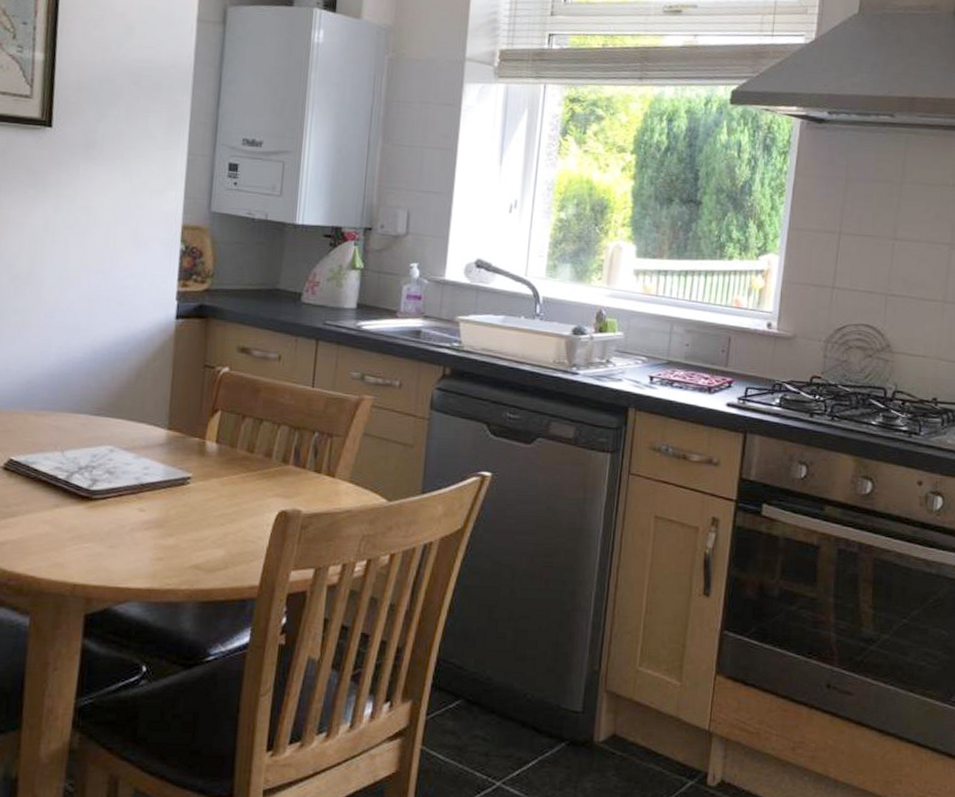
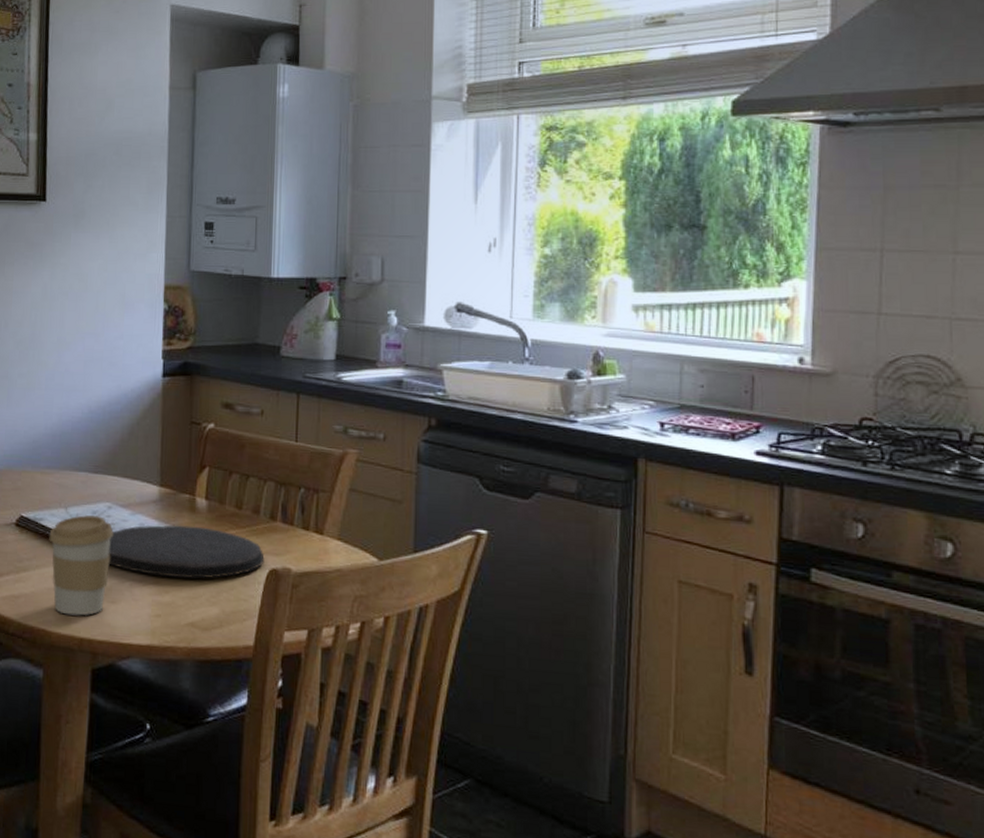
coffee cup: none [42,458,115,561] -> present [49,515,114,616]
plate: none [108,468,275,522] -> present [108,525,265,579]

